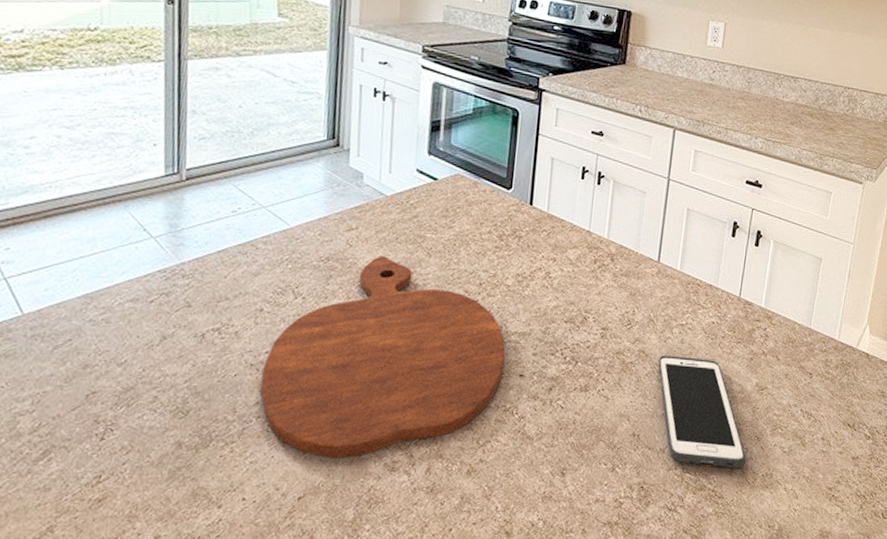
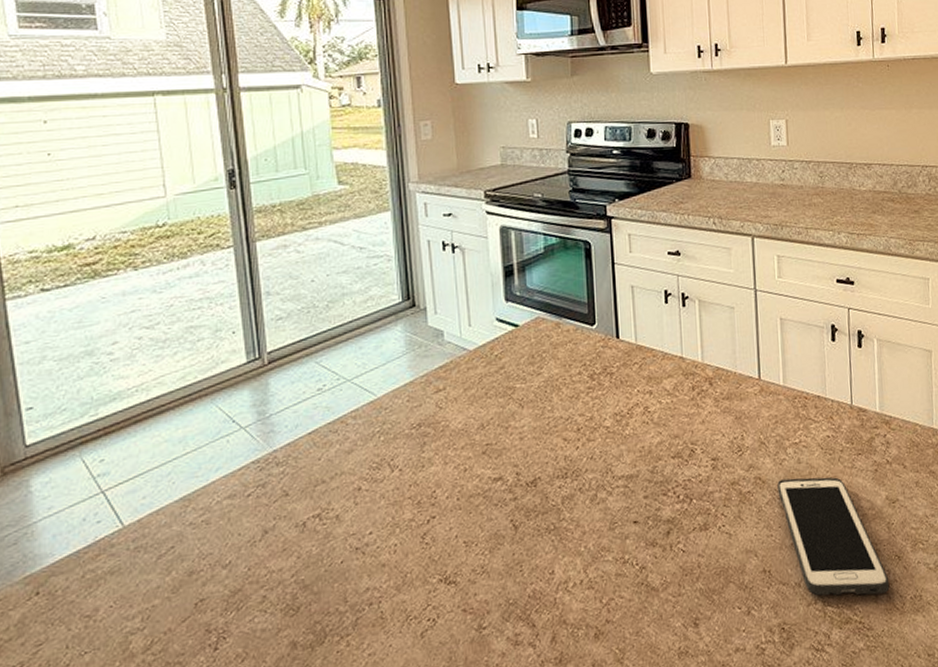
cutting board: present [260,256,506,458] -> none [369,413,616,639]

